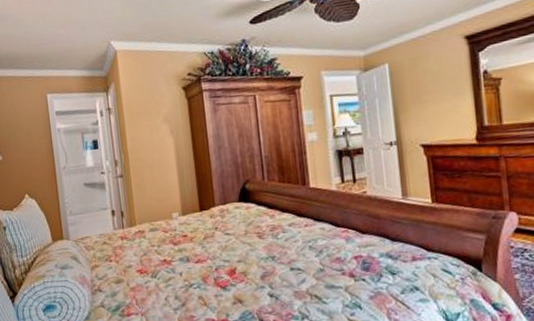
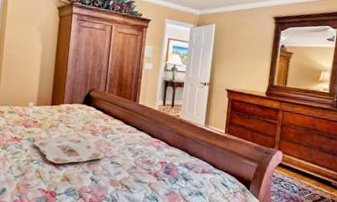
serving tray: none [188,244,280,284] -> present [33,136,105,164]

